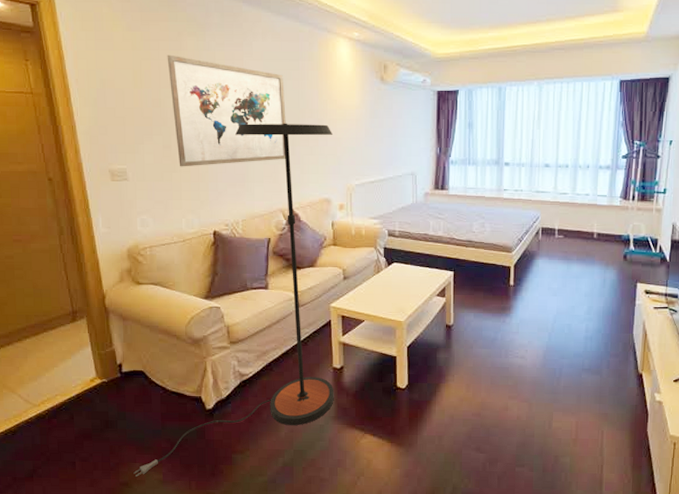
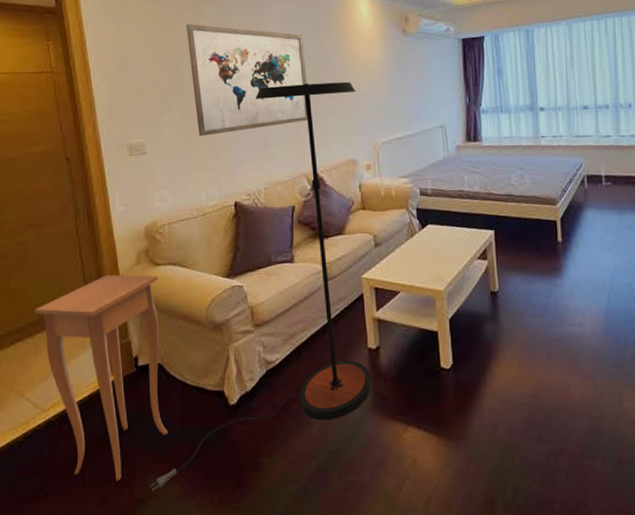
side table: none [22,290,150,468] -> present [34,275,168,481]

